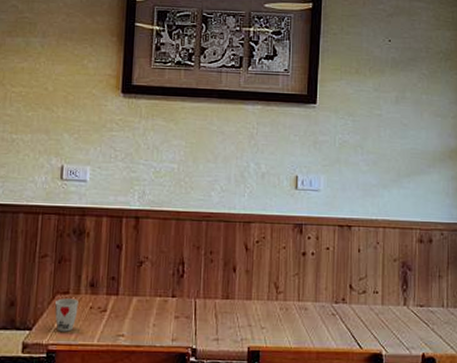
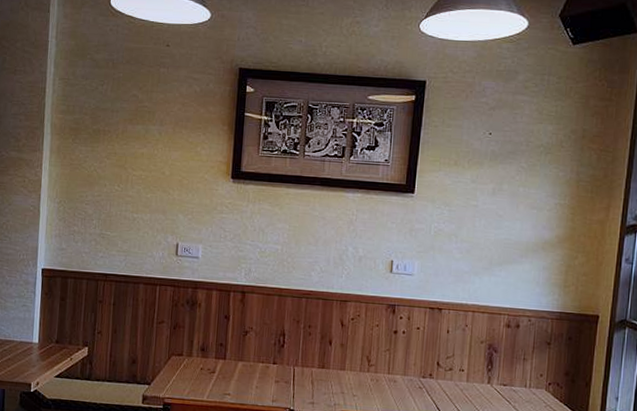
cup: present [55,298,79,332] -> none [170,359,191,388]

